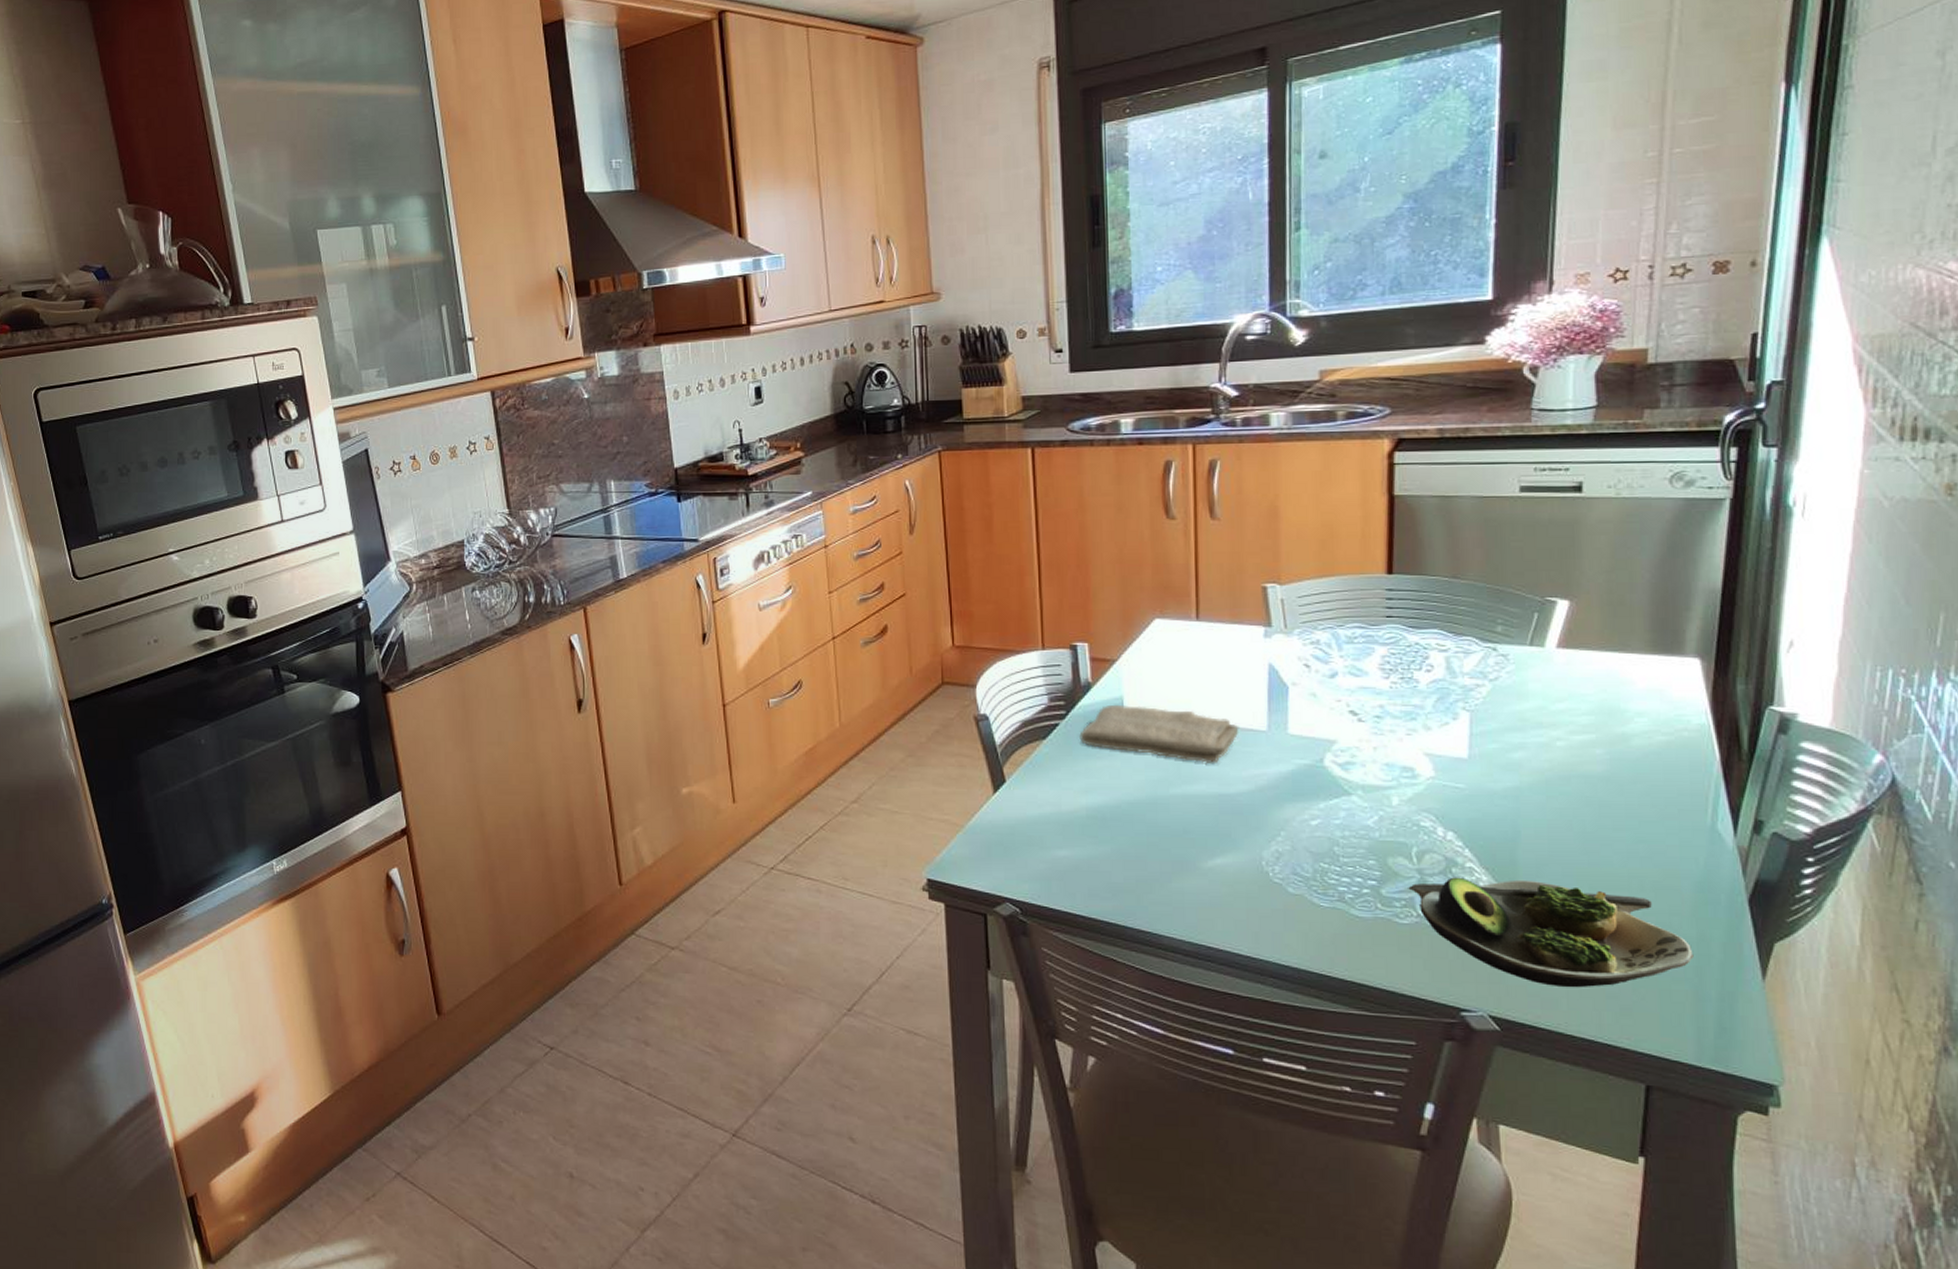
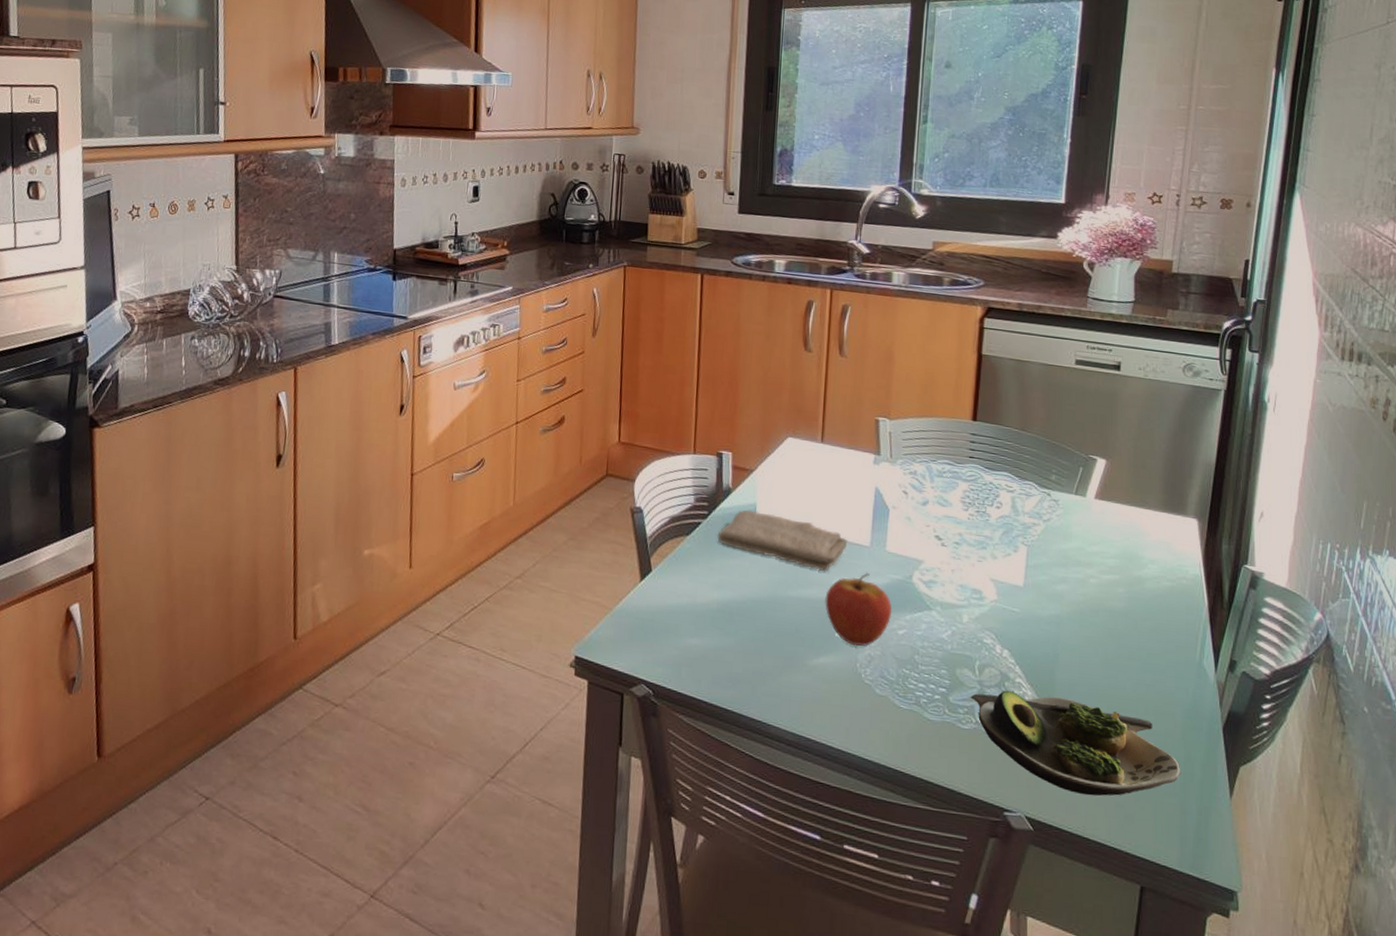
fruit: none [1216,761,1302,842] -> present [825,573,892,646]

